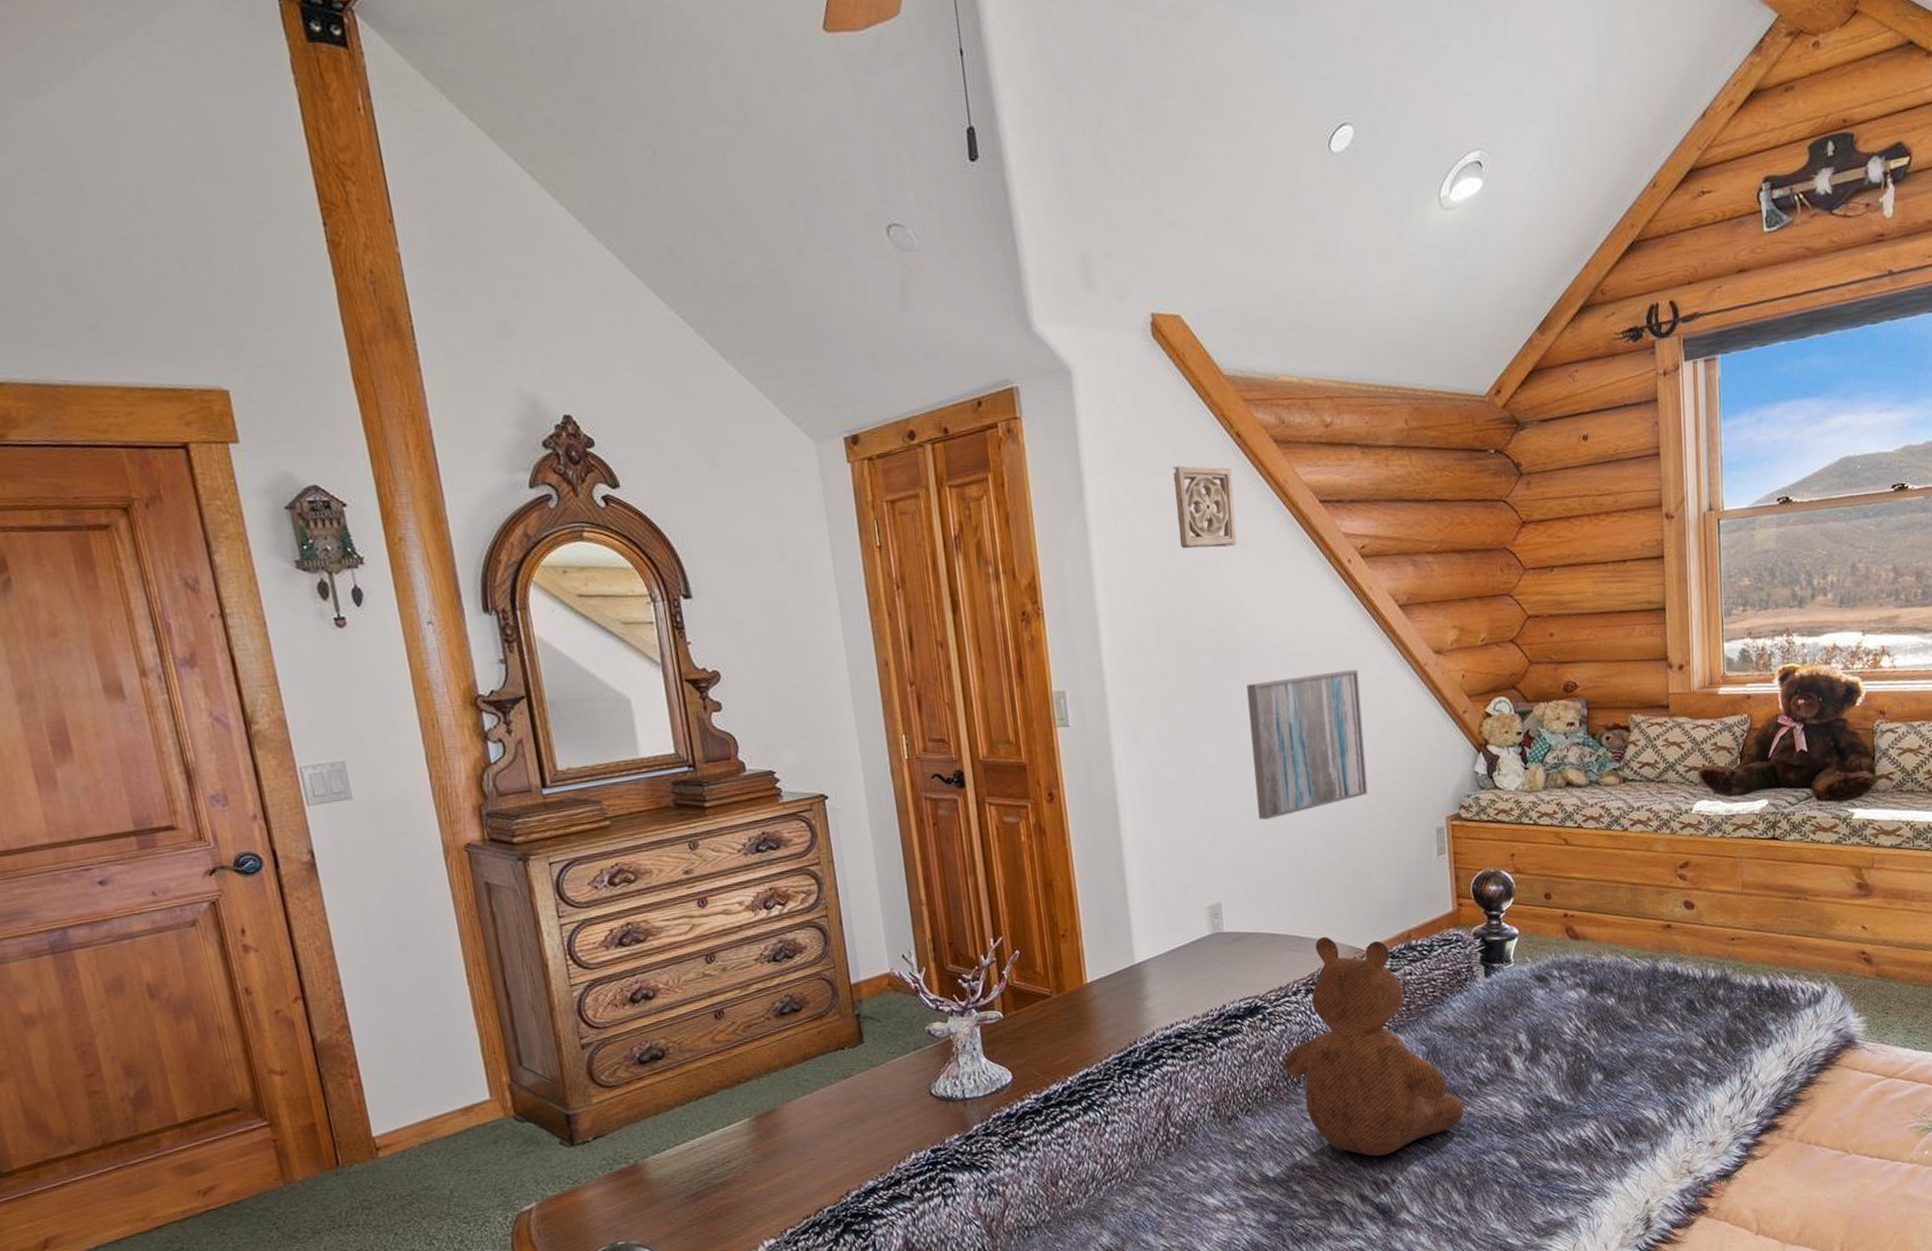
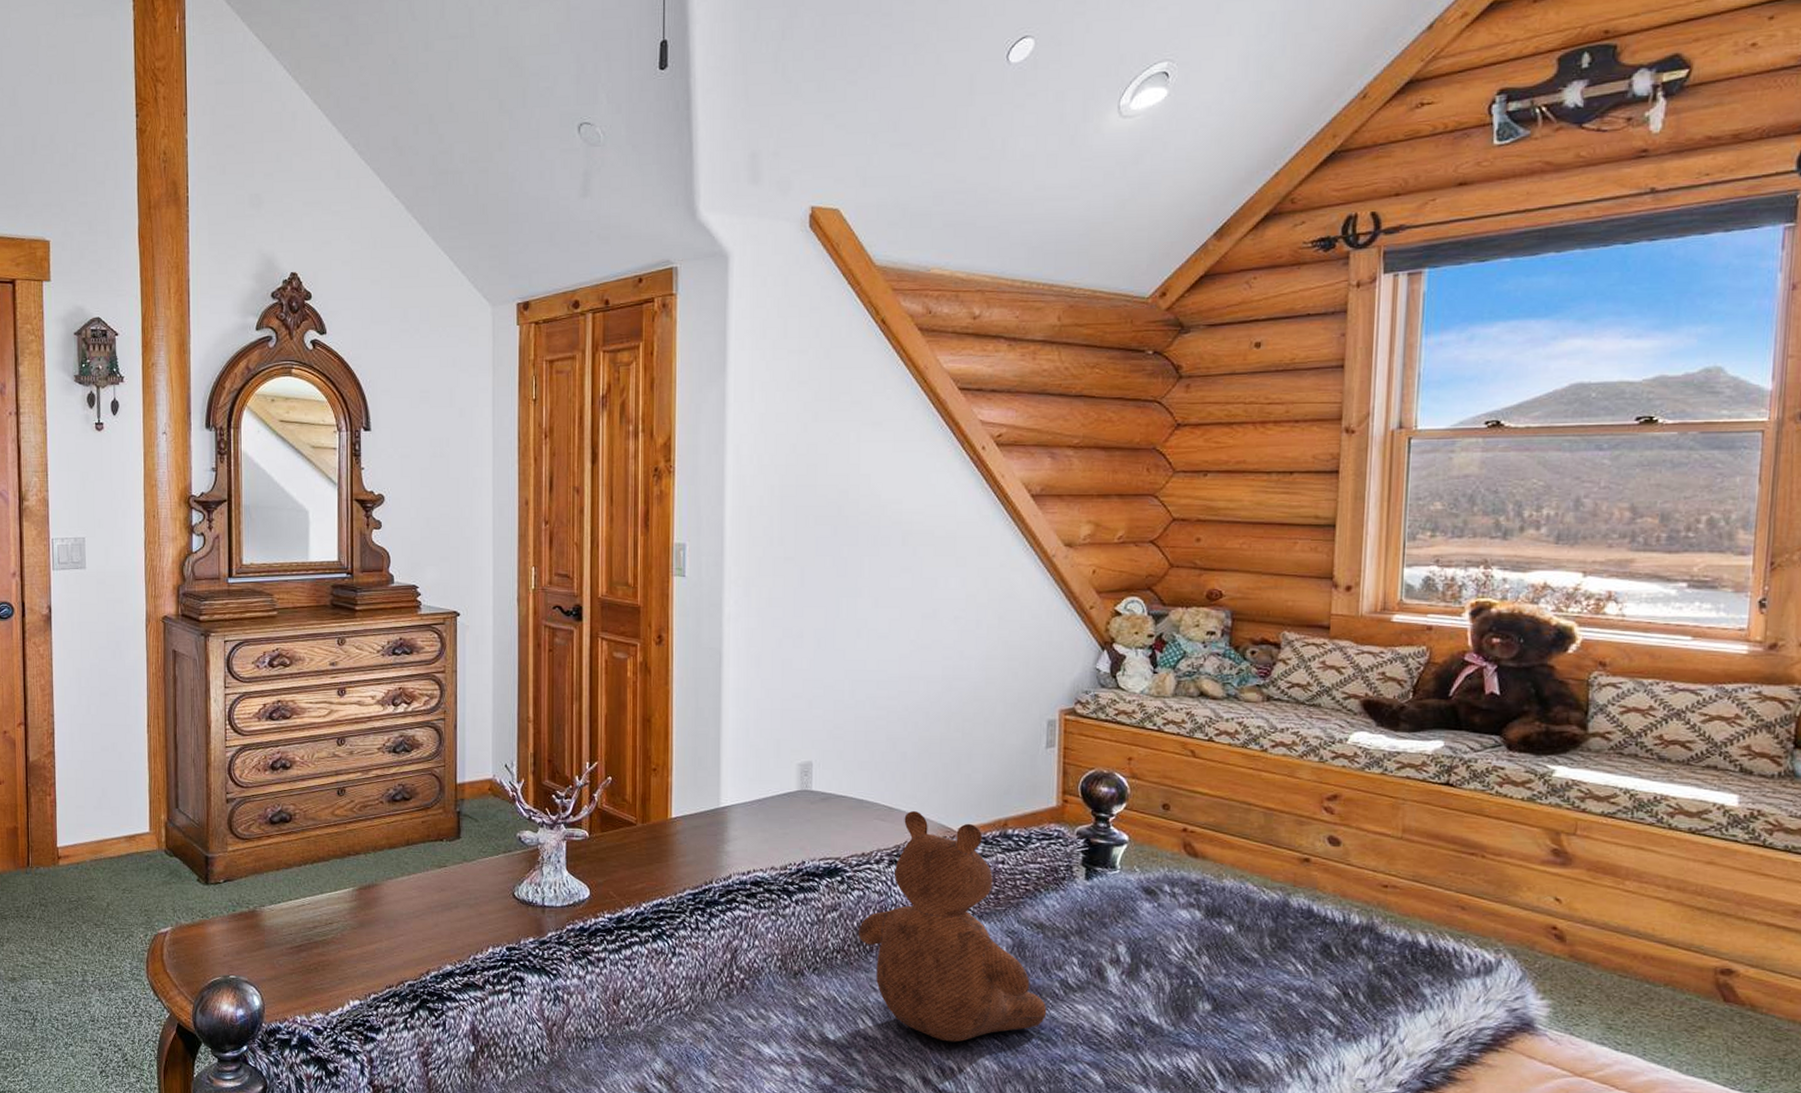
wall ornament: present [1172,465,1236,549] -> none [813,346,872,424]
wall art: present [1247,669,1368,820] -> none [861,553,981,688]

